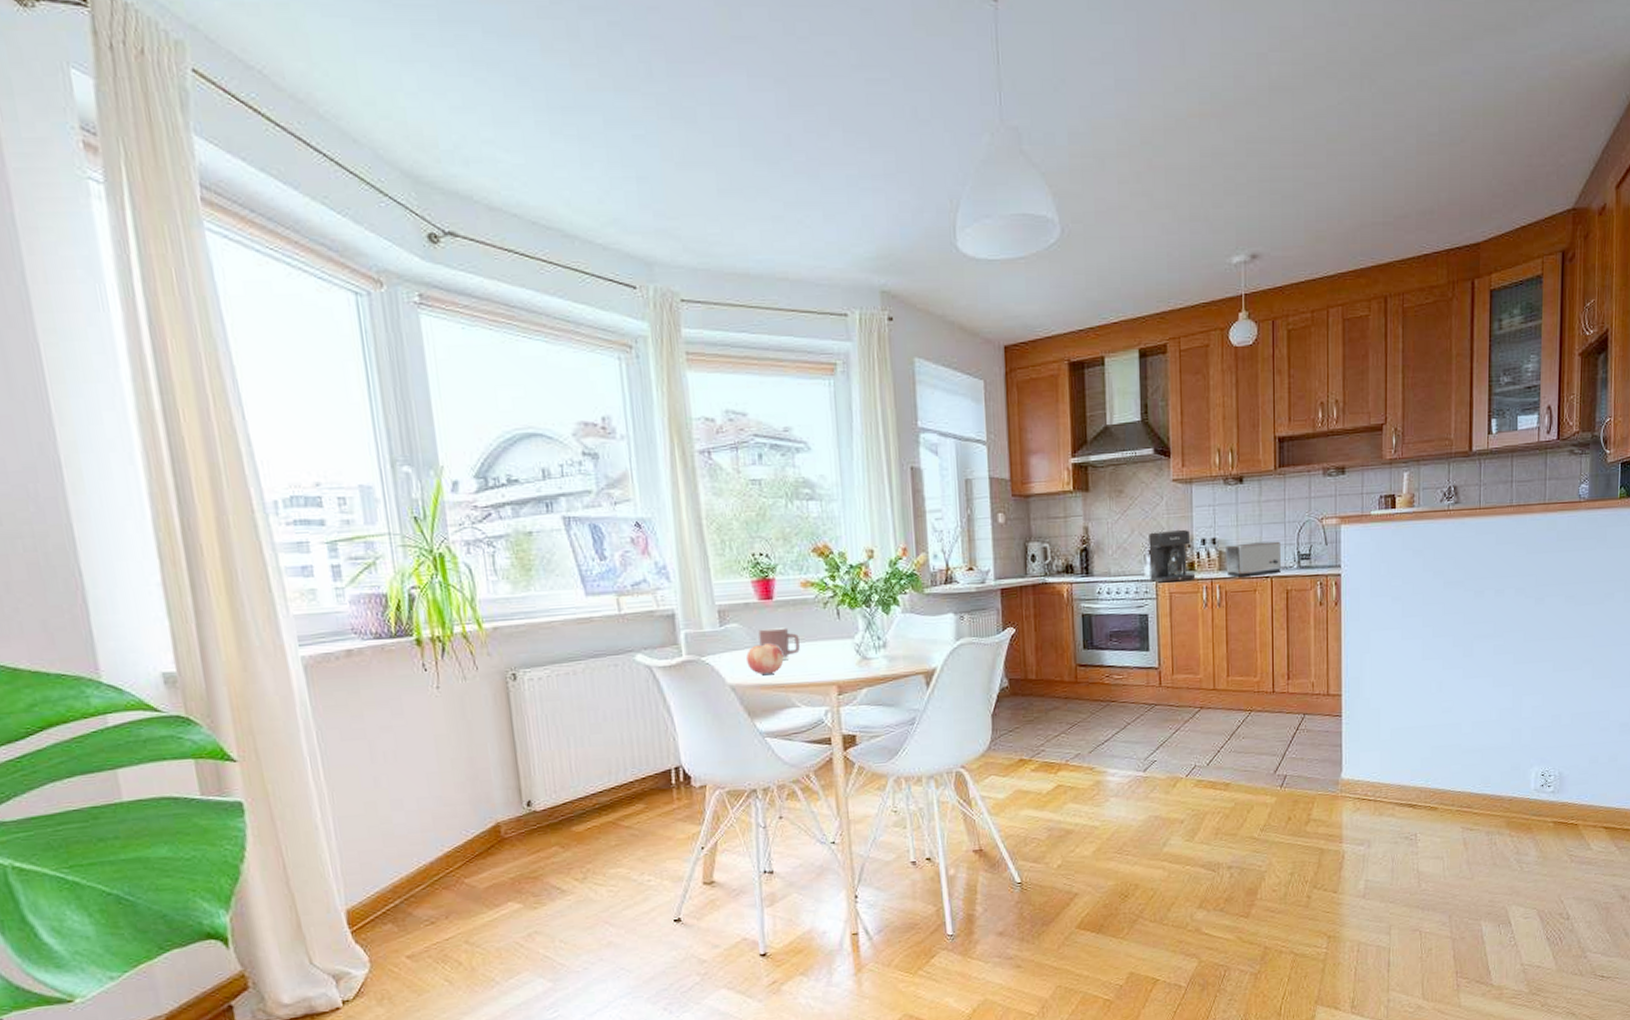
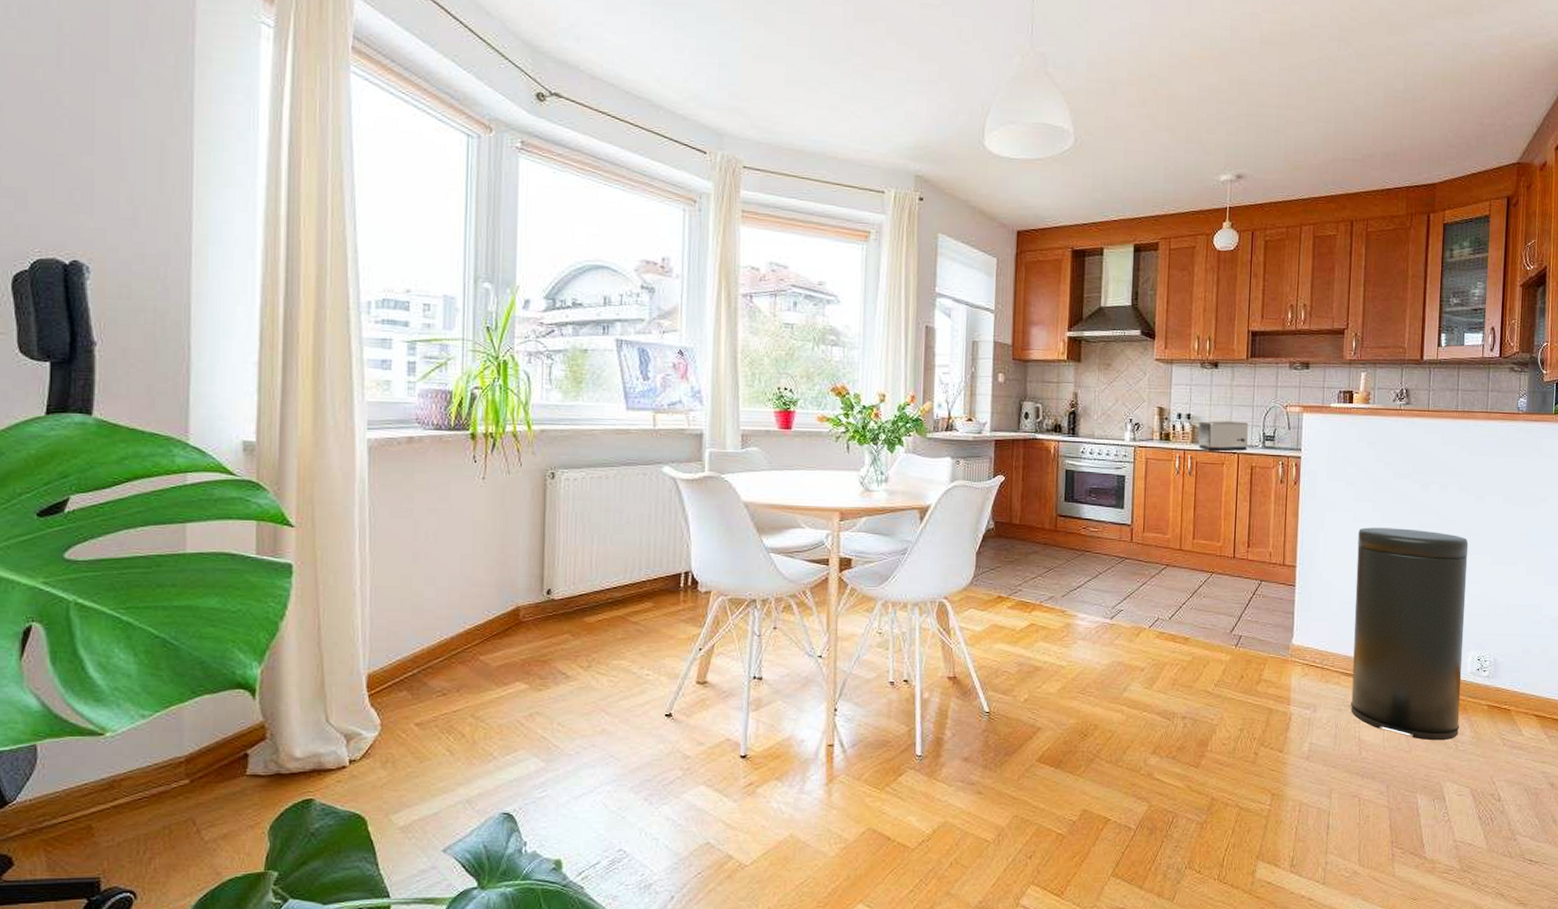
fruit: present [746,642,784,675] -> none [762,467,795,496]
mug: present [758,627,800,659] -> none [775,455,811,484]
coffee maker: present [1149,529,1196,583] -> none [1129,402,1170,449]
pedal bin: none [1407,642,1528,865] -> present [1351,527,1469,740]

